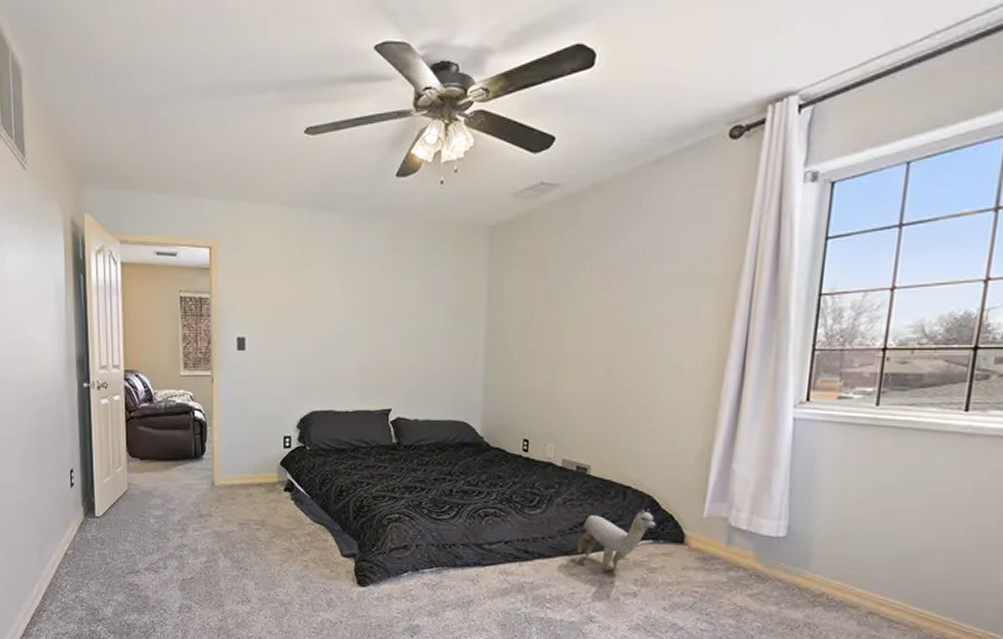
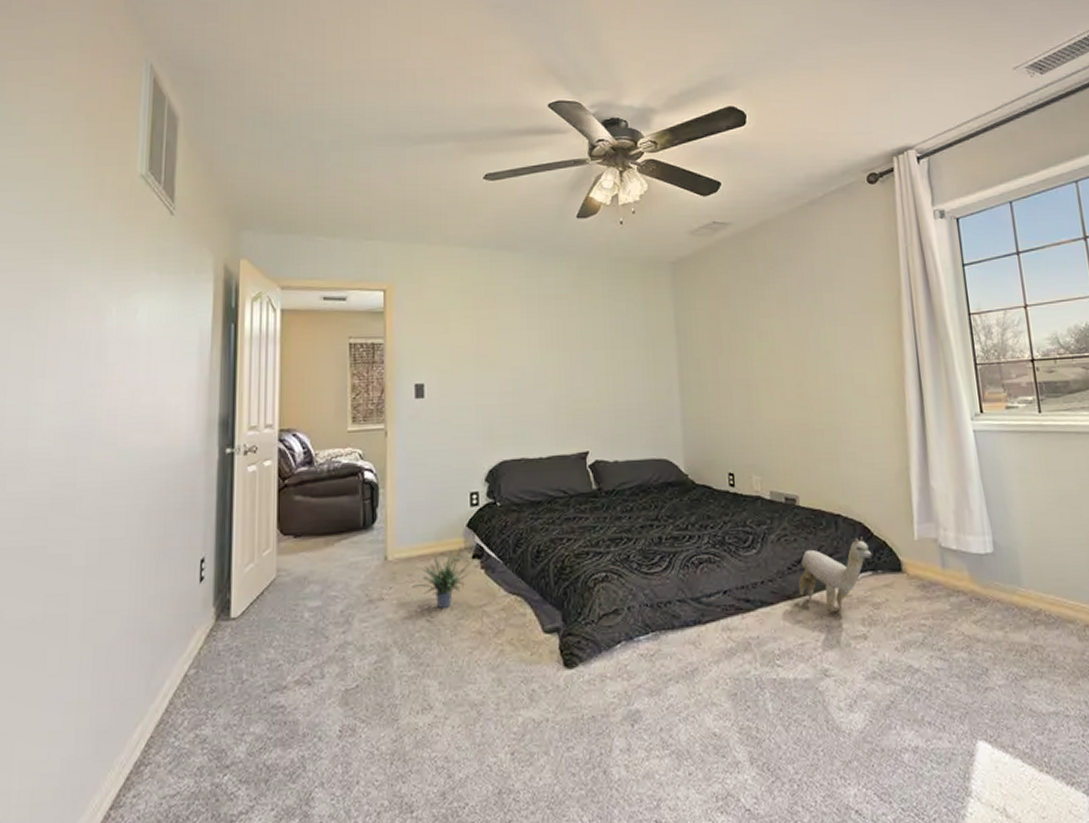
potted plant: none [234,479,287,529] -> present [412,545,476,610]

